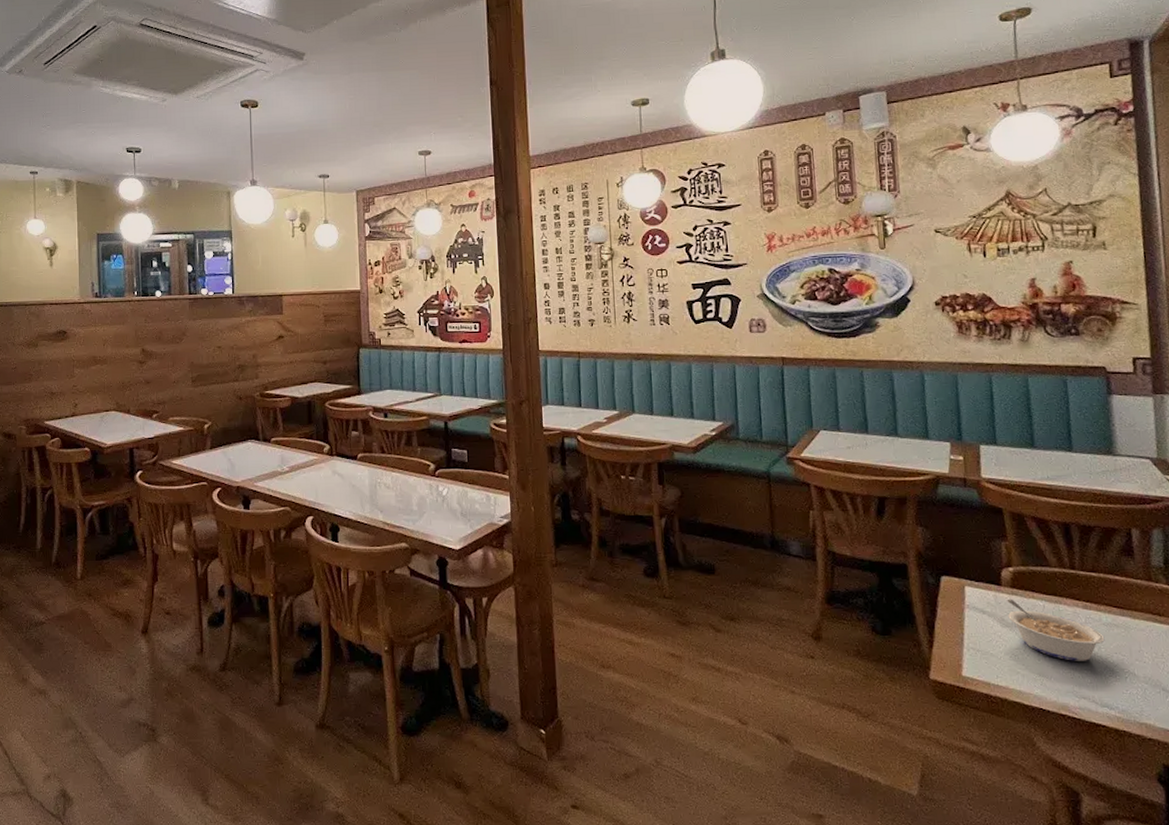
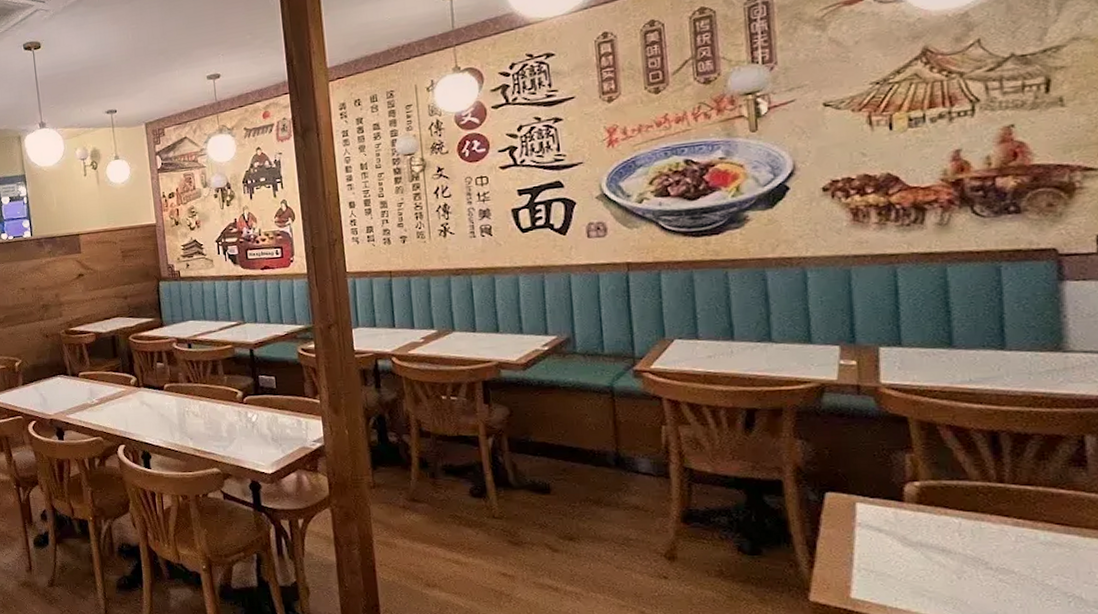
legume: present [1007,599,1105,661] -> none [911,516,1042,583]

